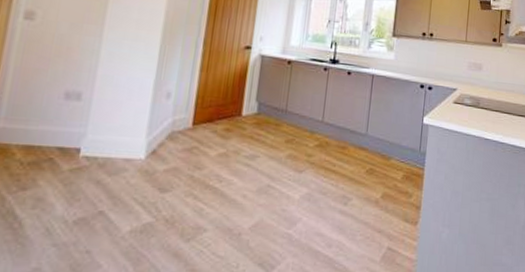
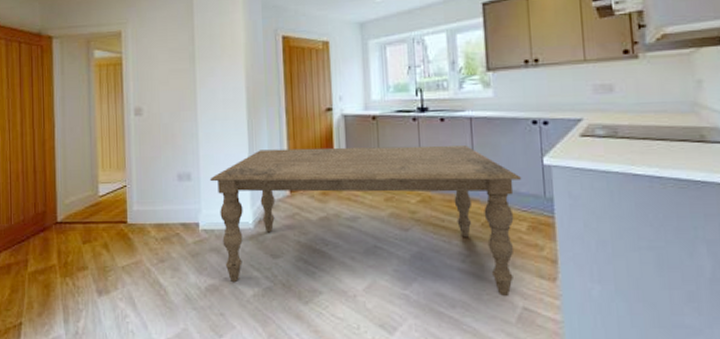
dining table: none [103,77,405,238] -> present [209,145,522,297]

